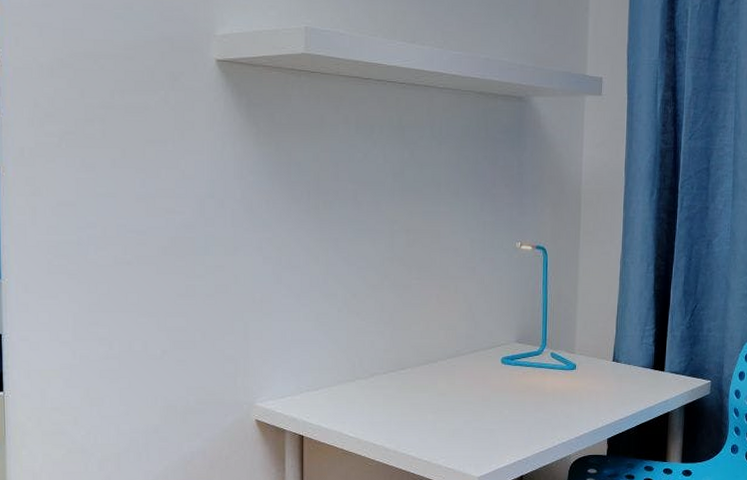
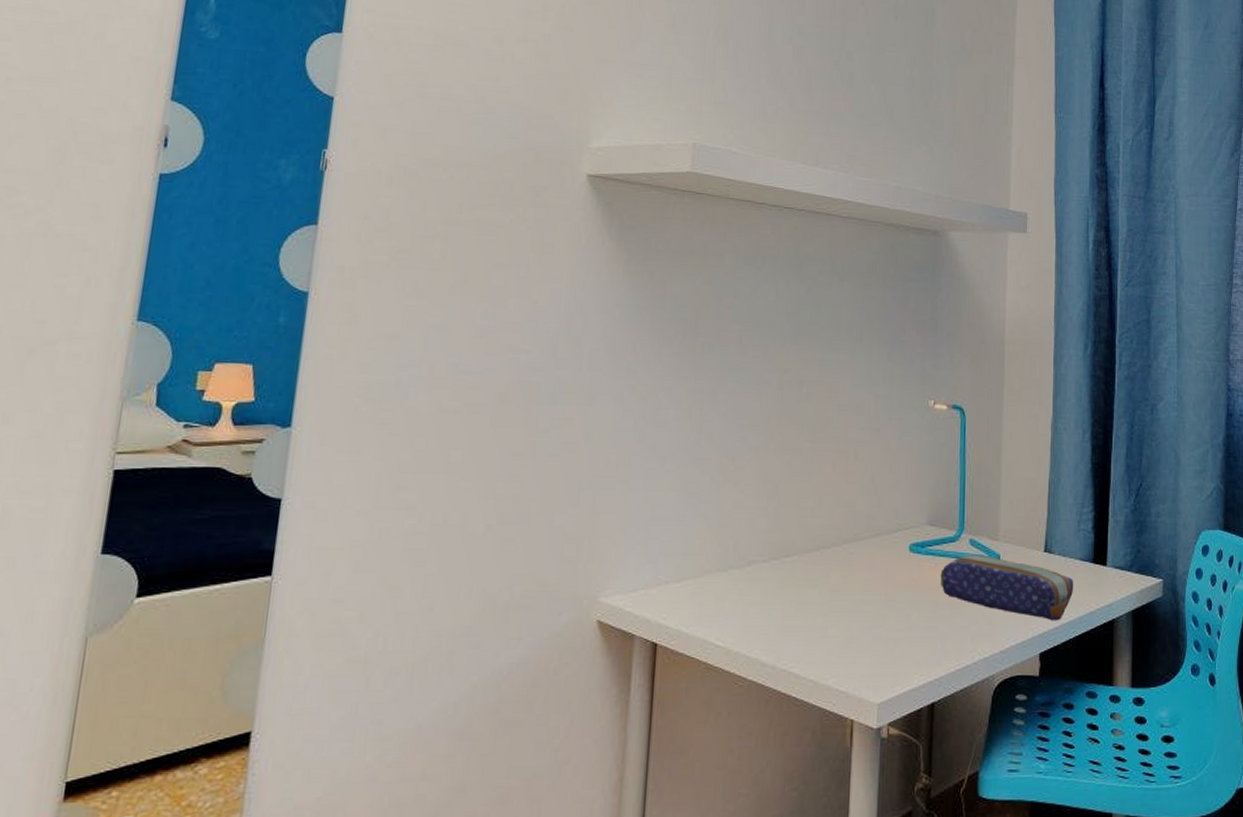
pencil case: none [526,364,637,414] -> present [940,554,1074,621]

